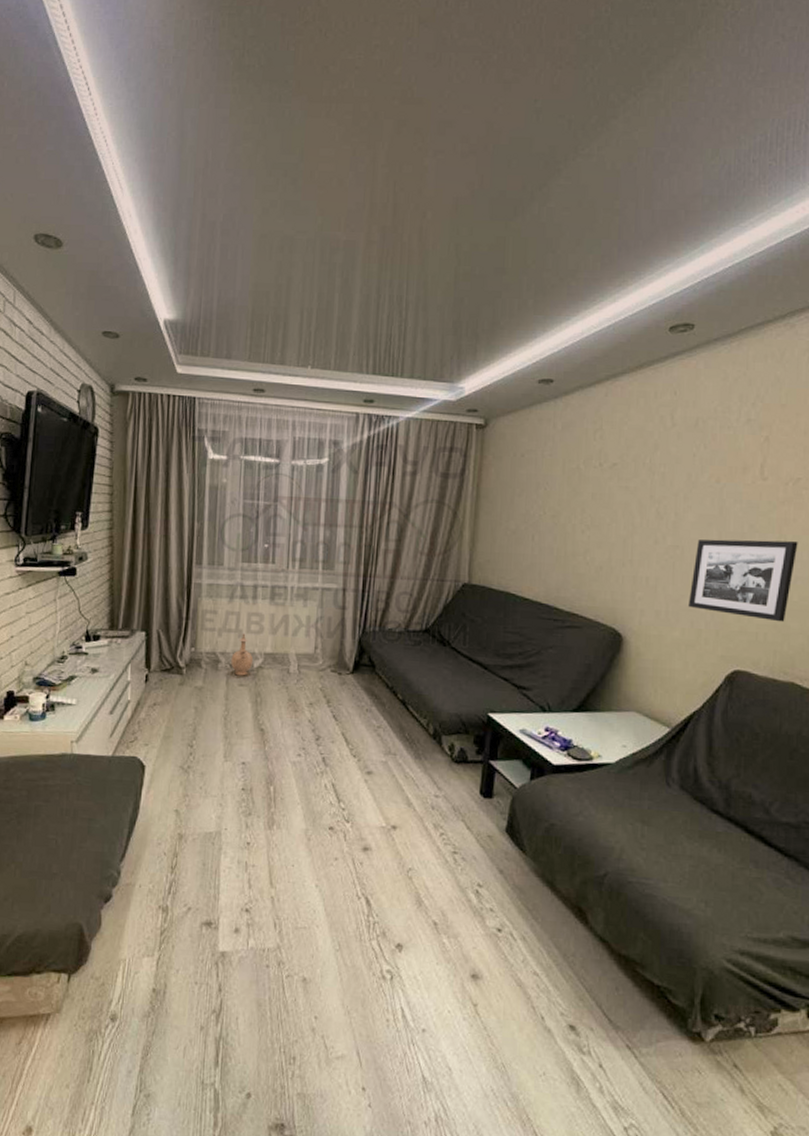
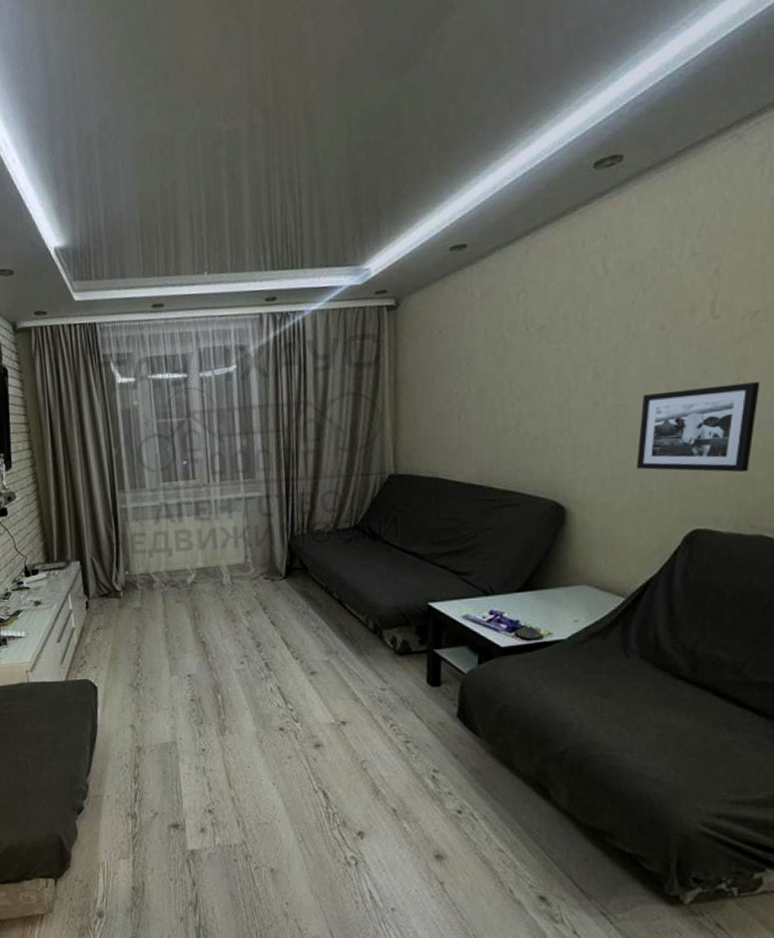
vase: present [231,633,254,676] -> none [164,551,187,593]

